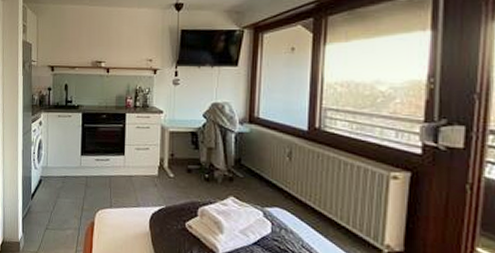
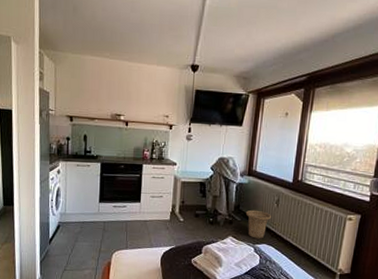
basket: none [249,164,282,201] -> present [245,210,271,239]

